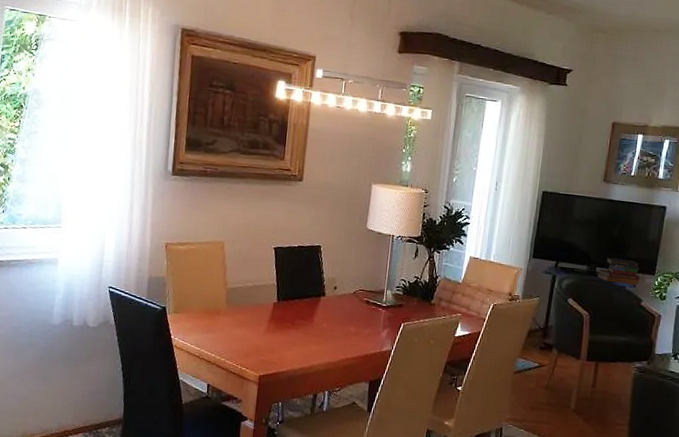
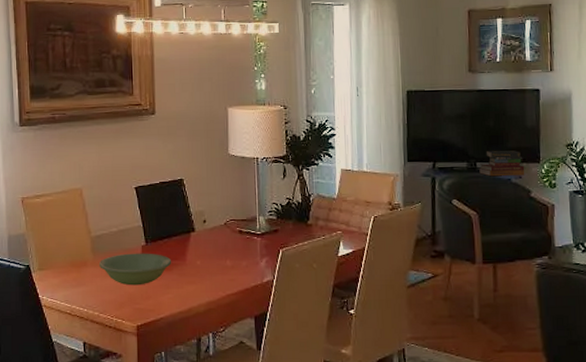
bowl: none [230,308,300,339] -> present [98,253,172,286]

